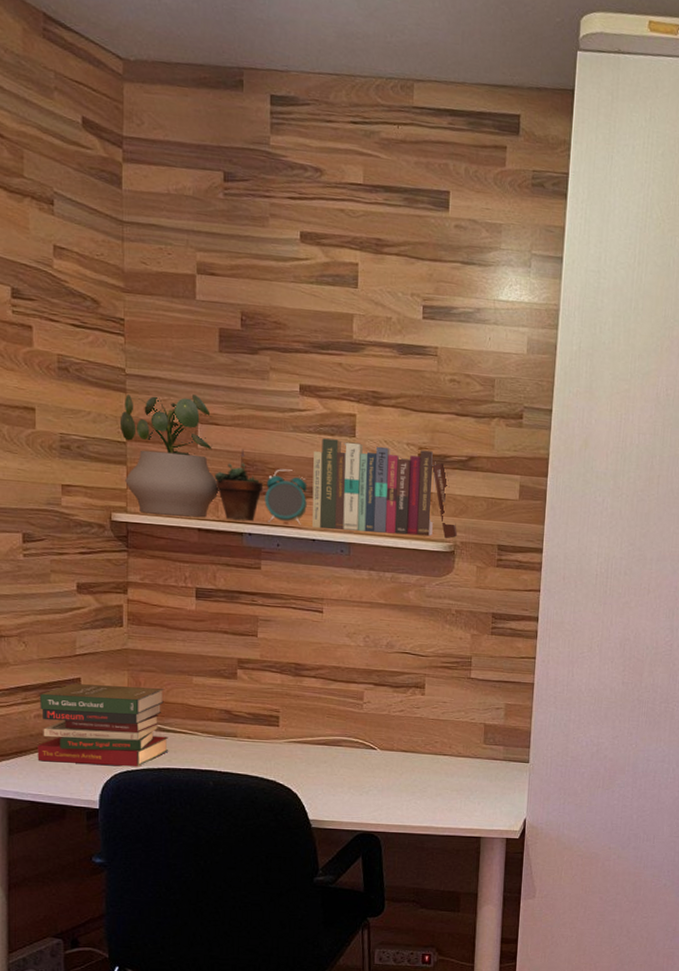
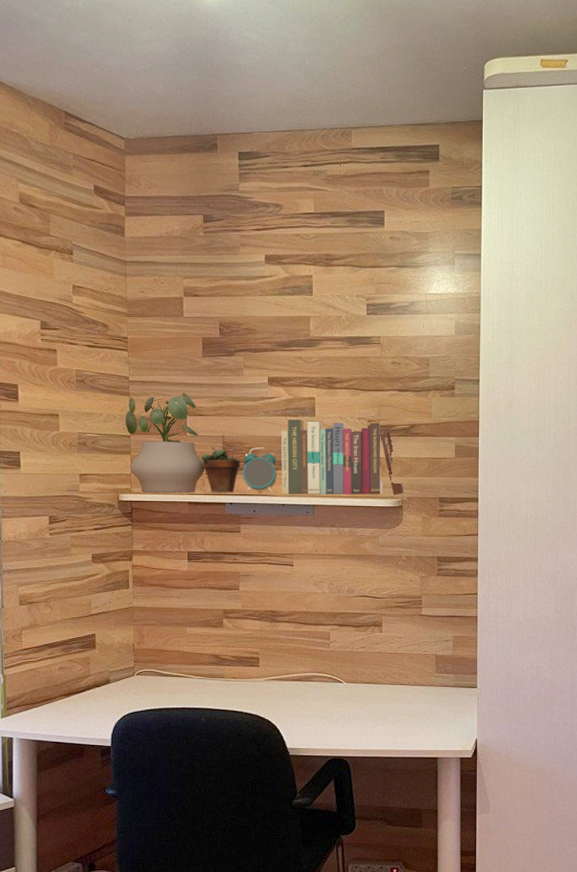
books: present [37,684,168,767] -> none [61,639,167,708]

